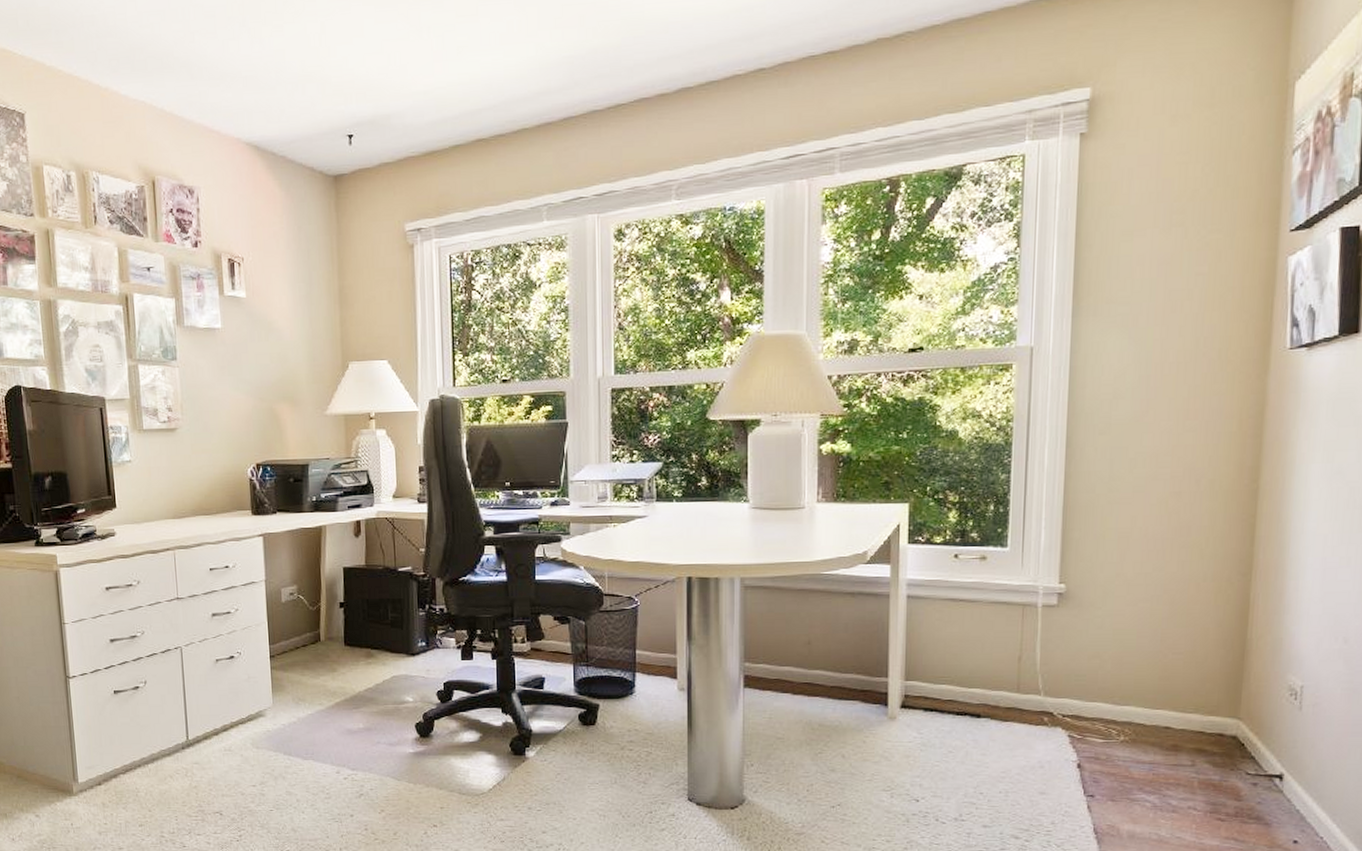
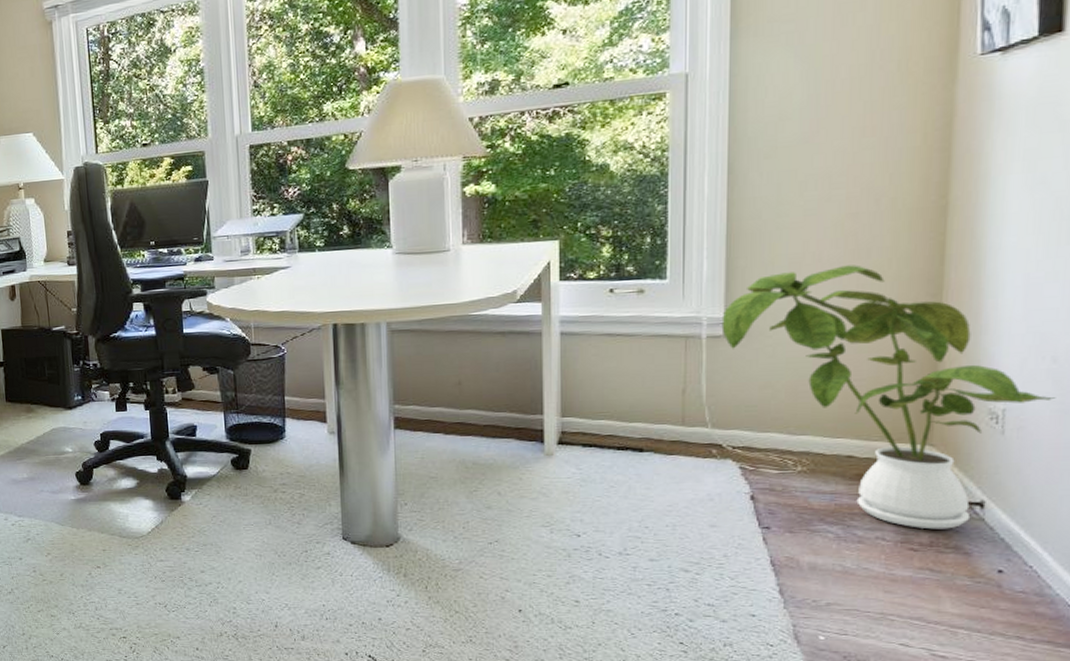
house plant: none [1056,542,1346,800] -> present [721,265,1056,530]

